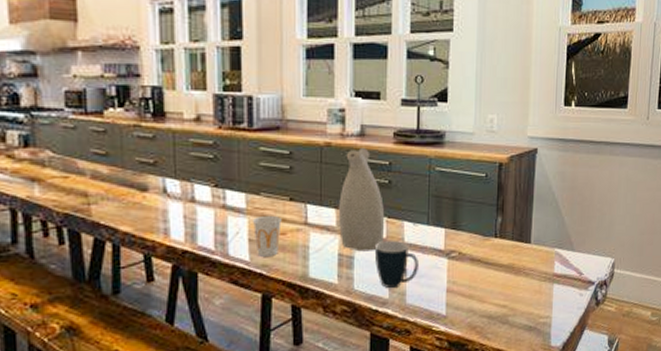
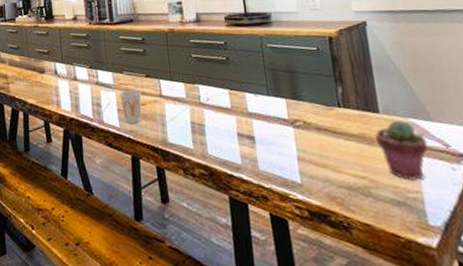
vase: present [338,148,385,252] -> none [186,32,229,120]
mug: present [374,240,418,289] -> none [221,109,266,155]
potted succulent: none [523,250,566,307] -> present [375,120,428,180]

